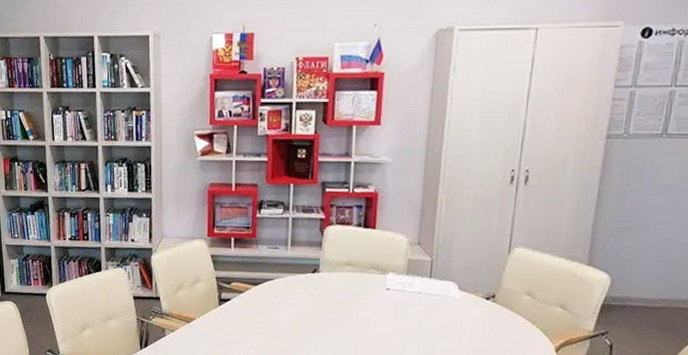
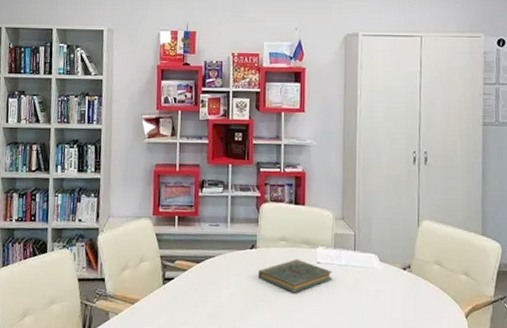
book: none [319,284,403,319] -> present [257,259,333,293]

